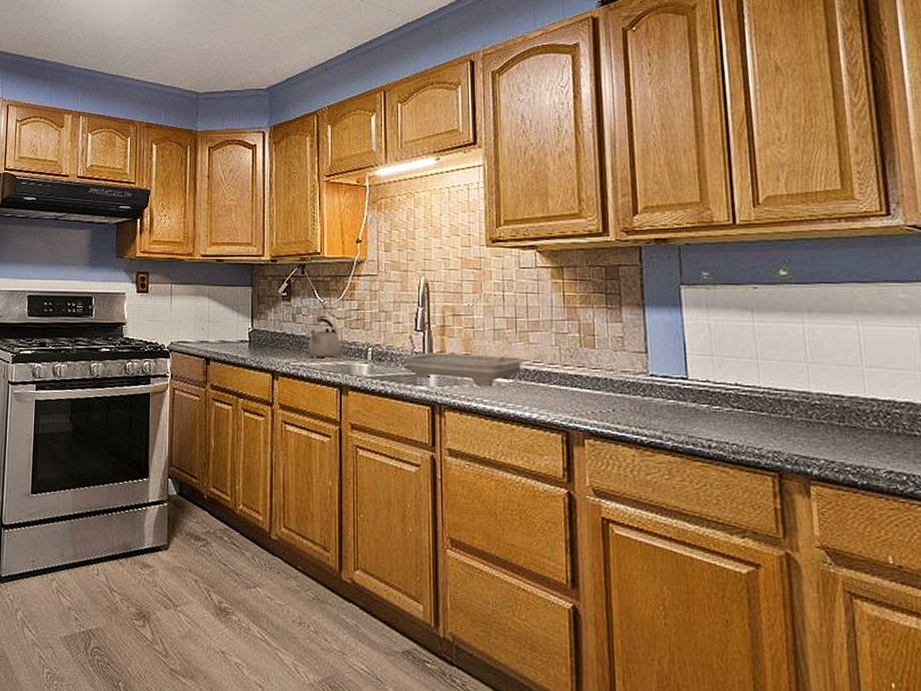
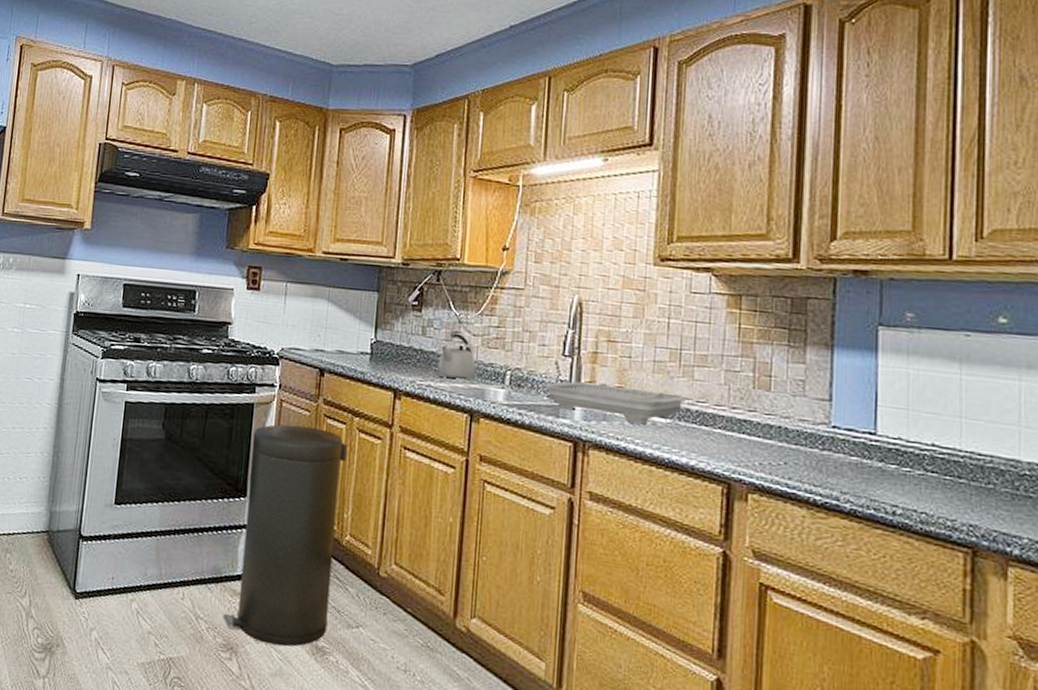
pedal bin: none [134,410,234,610] -> present [222,424,347,647]

